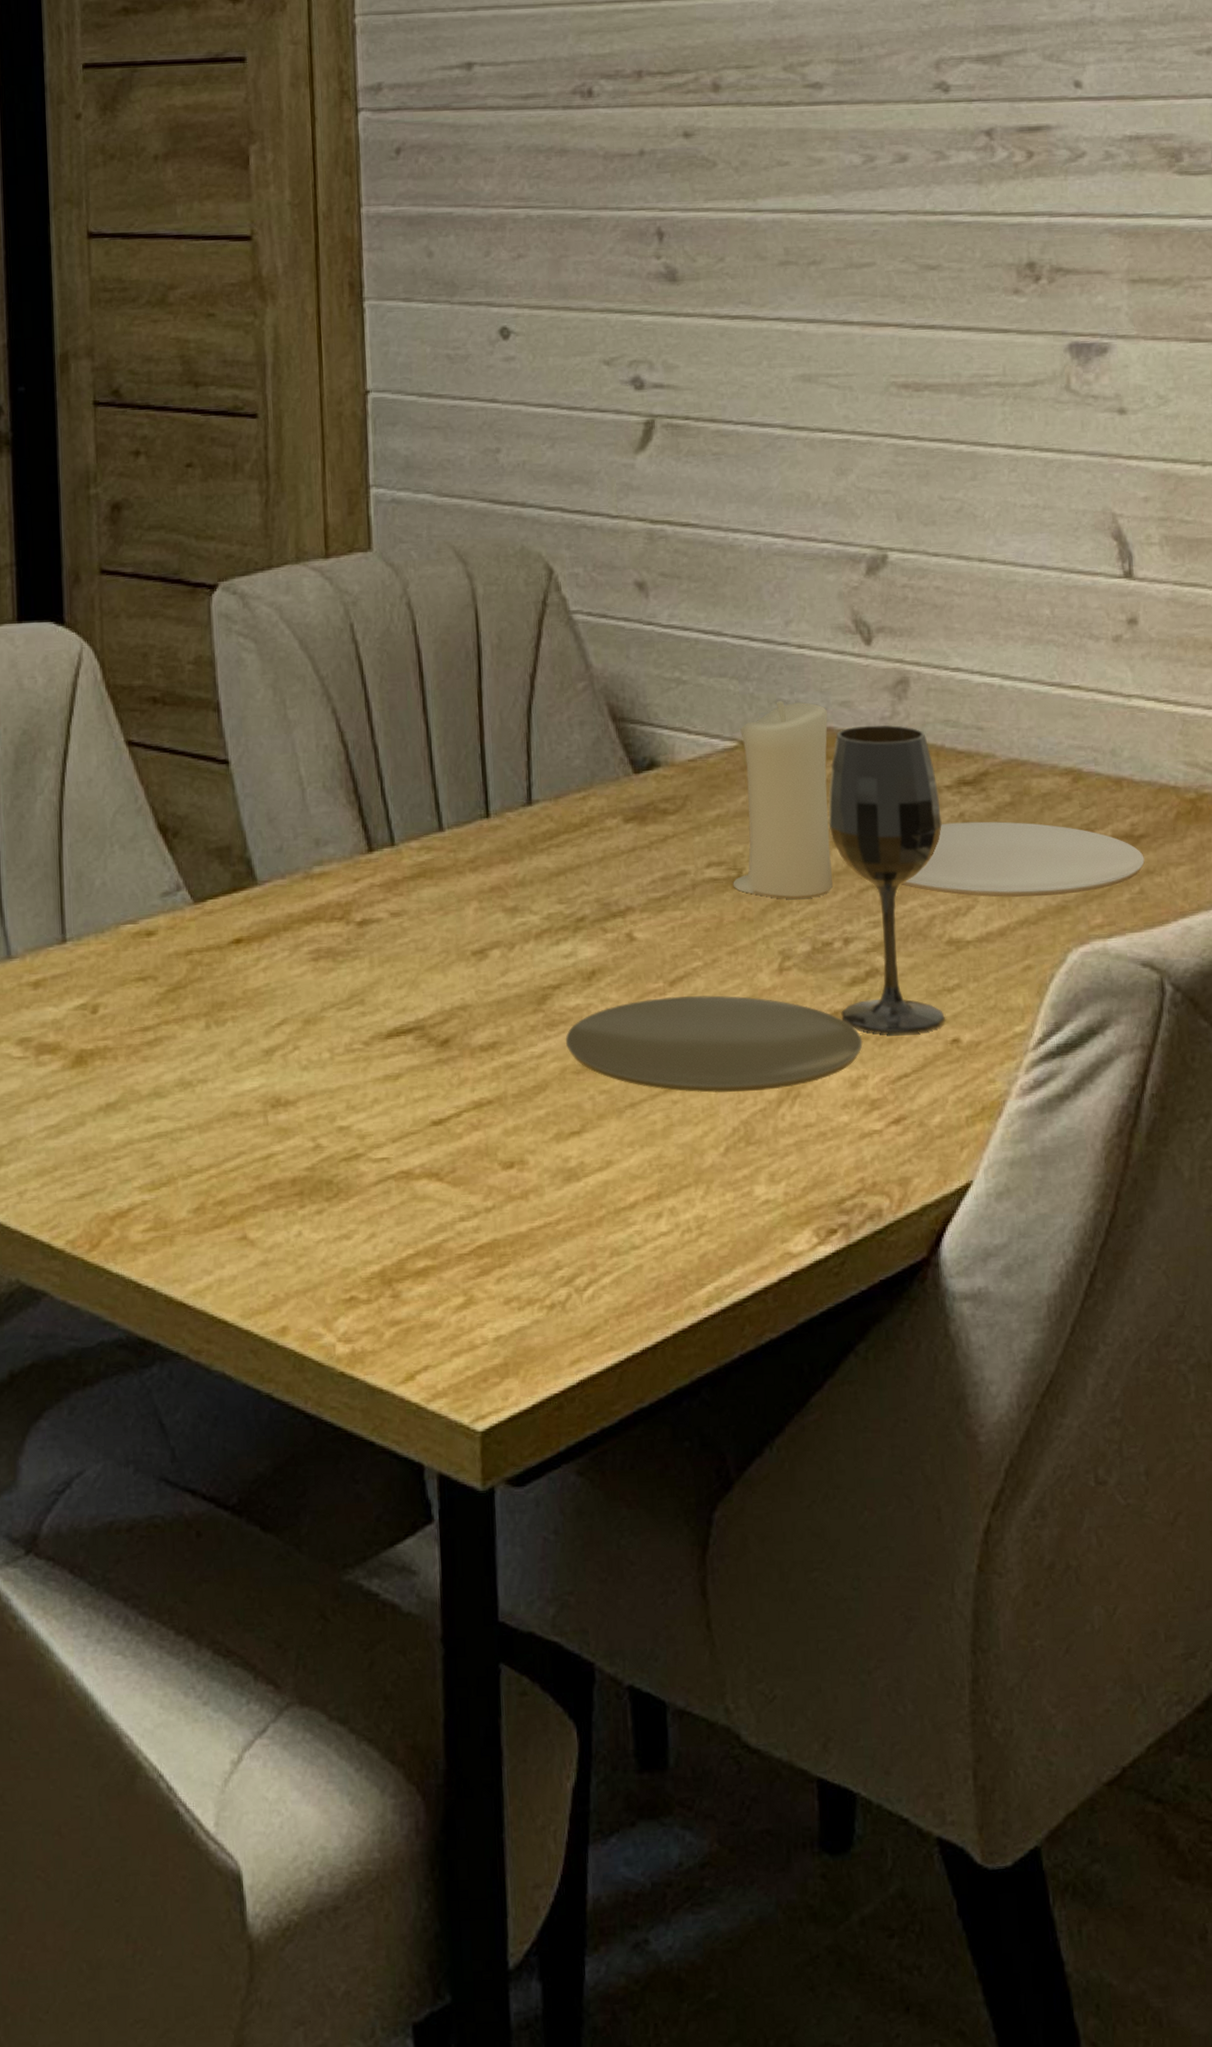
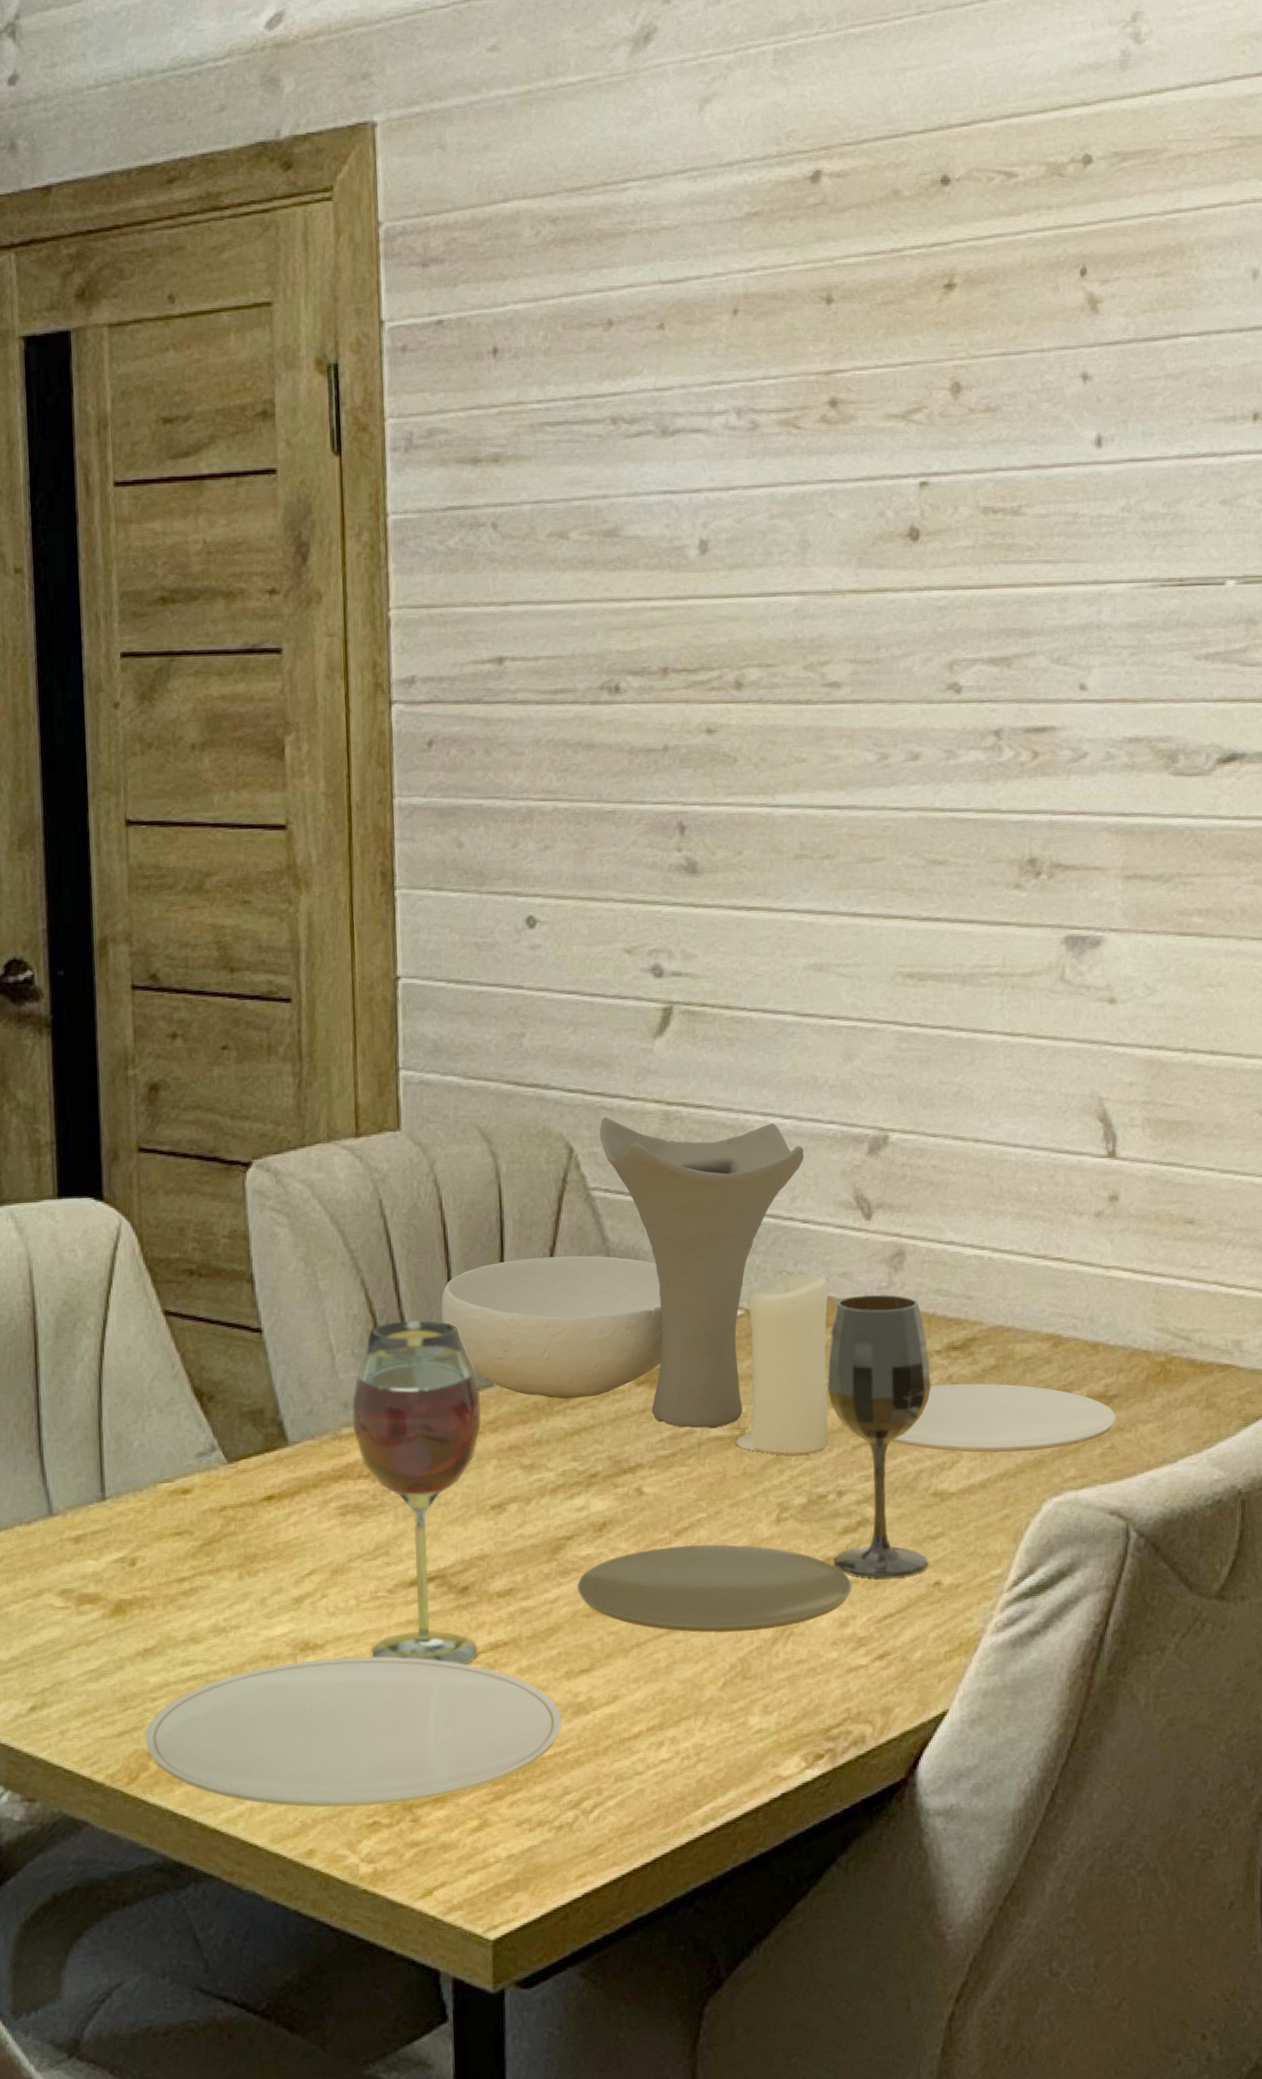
plate: none [107,1114,552,1281] -> present [145,1656,562,1808]
wineglass: none [324,751,460,1125] -> present [352,1320,481,1665]
bowl: none [416,683,652,837] -> present [441,1255,663,1399]
vase: none [580,536,798,869] -> present [599,1117,805,1428]

